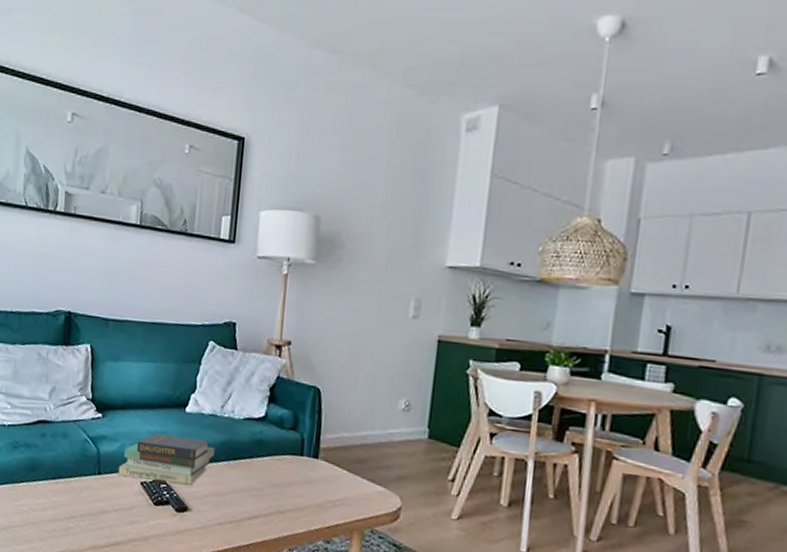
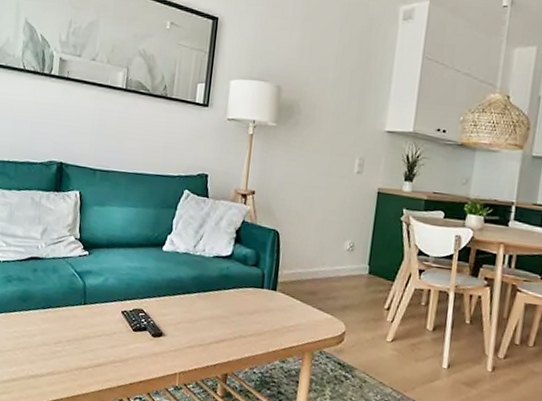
books: present [118,433,215,485] -> none [101,268,188,314]

